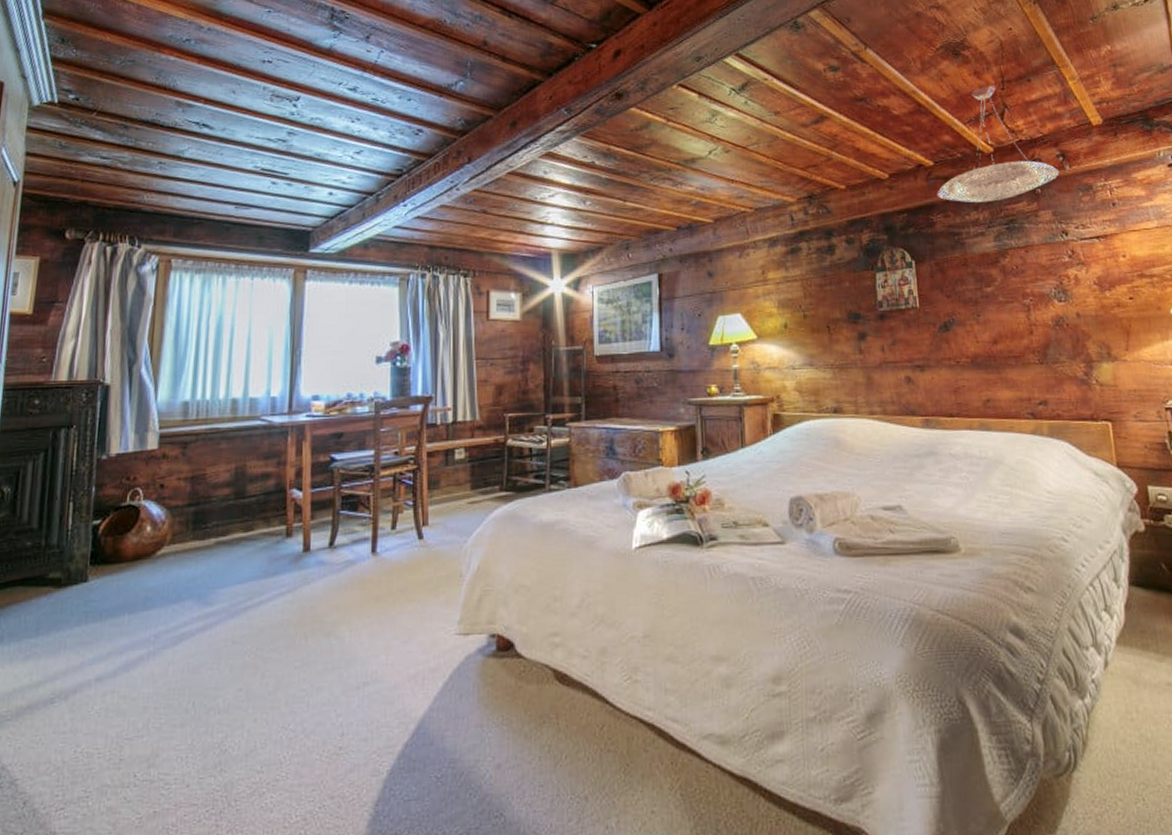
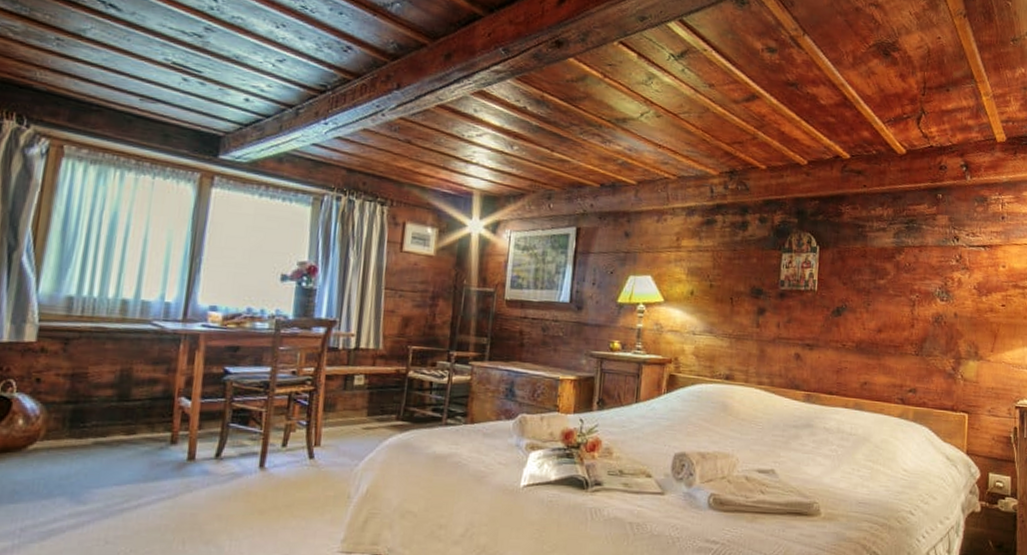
pendant lamp: present [937,86,1060,202] -> none [849,90,961,201]

